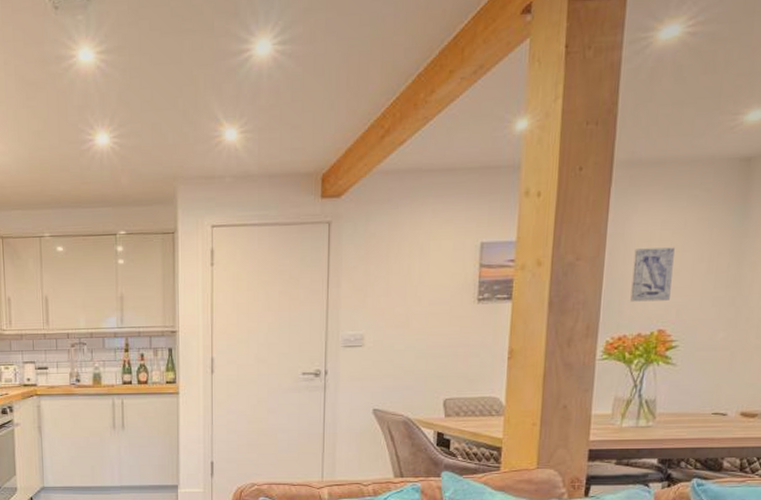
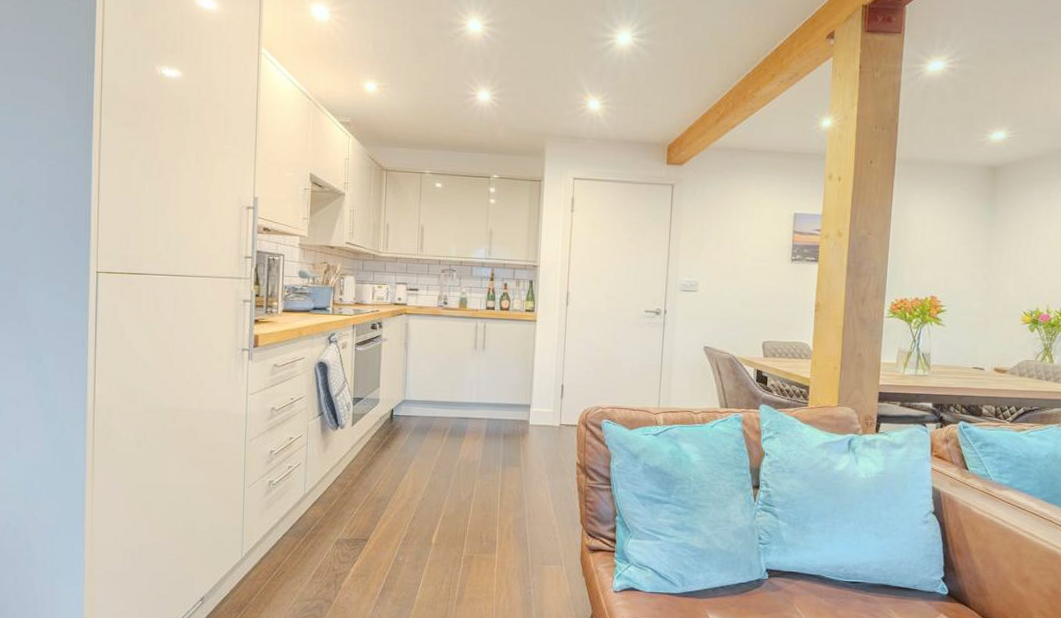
wall art: present [630,247,675,302] -> none [910,229,942,273]

